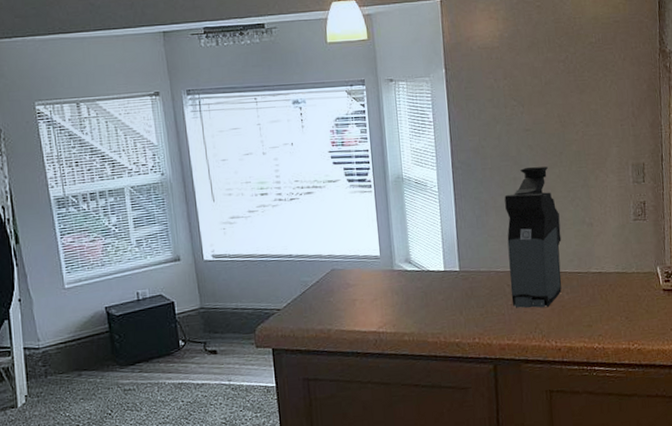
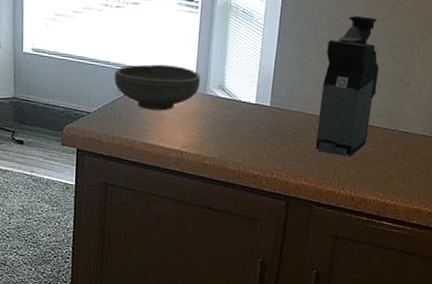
bowl: none [299,246,386,296] -> present [114,64,200,111]

